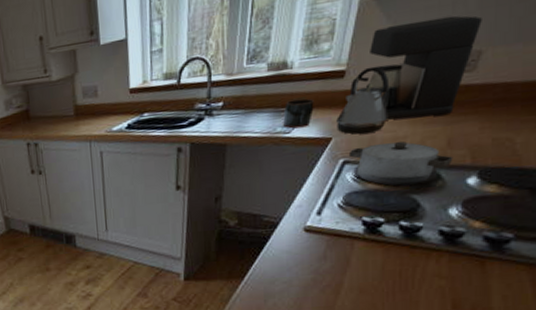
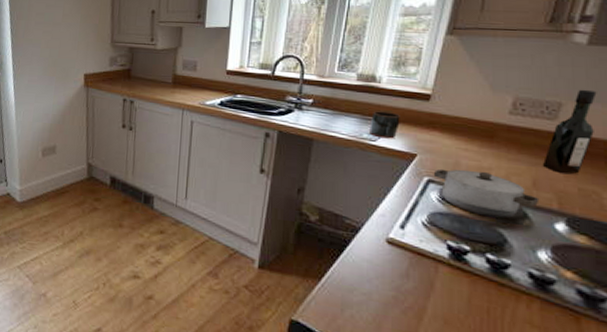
kettle: present [336,66,388,135] -> none [422,96,473,158]
coffee maker: present [350,15,482,120] -> none [436,64,560,156]
bottle: none [457,28,520,128] -> present [542,89,597,174]

